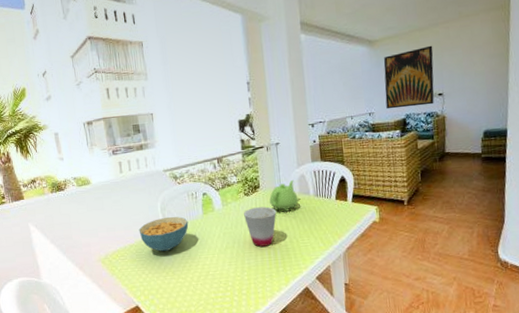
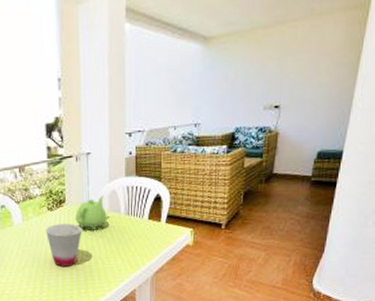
wall art: present [383,45,434,110] -> none [215,47,276,121]

